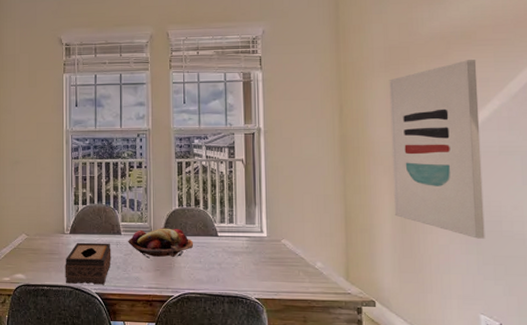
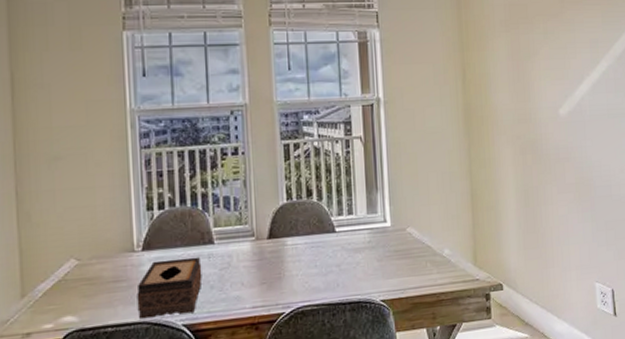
fruit basket: present [127,228,194,259] -> none [222,227,308,271]
wall art: present [389,60,485,239] -> none [509,19,598,206]

